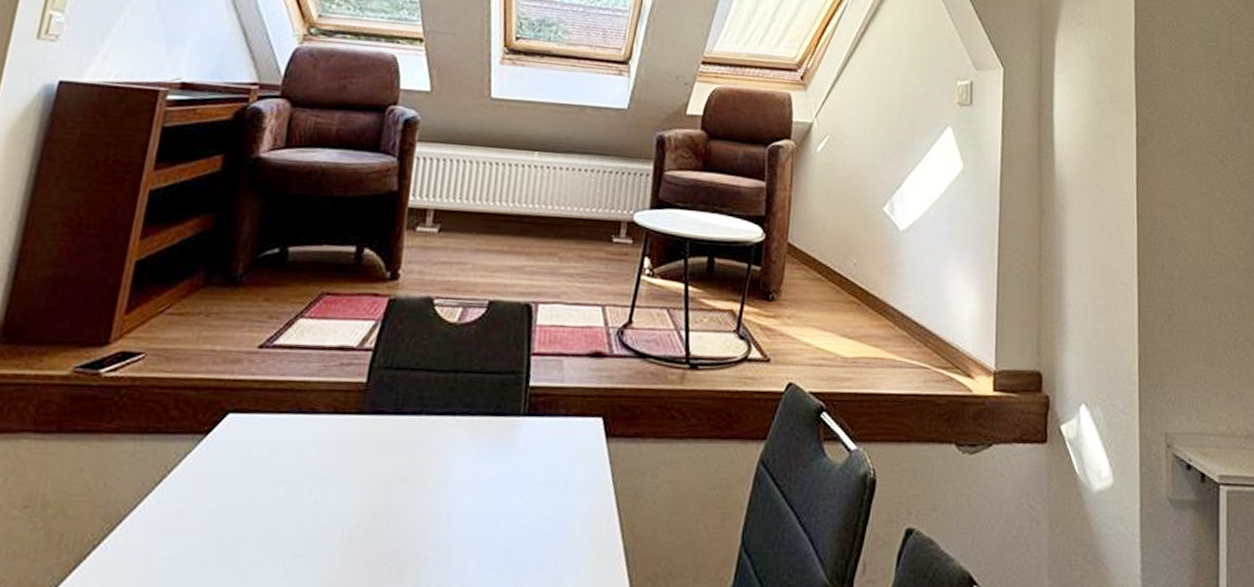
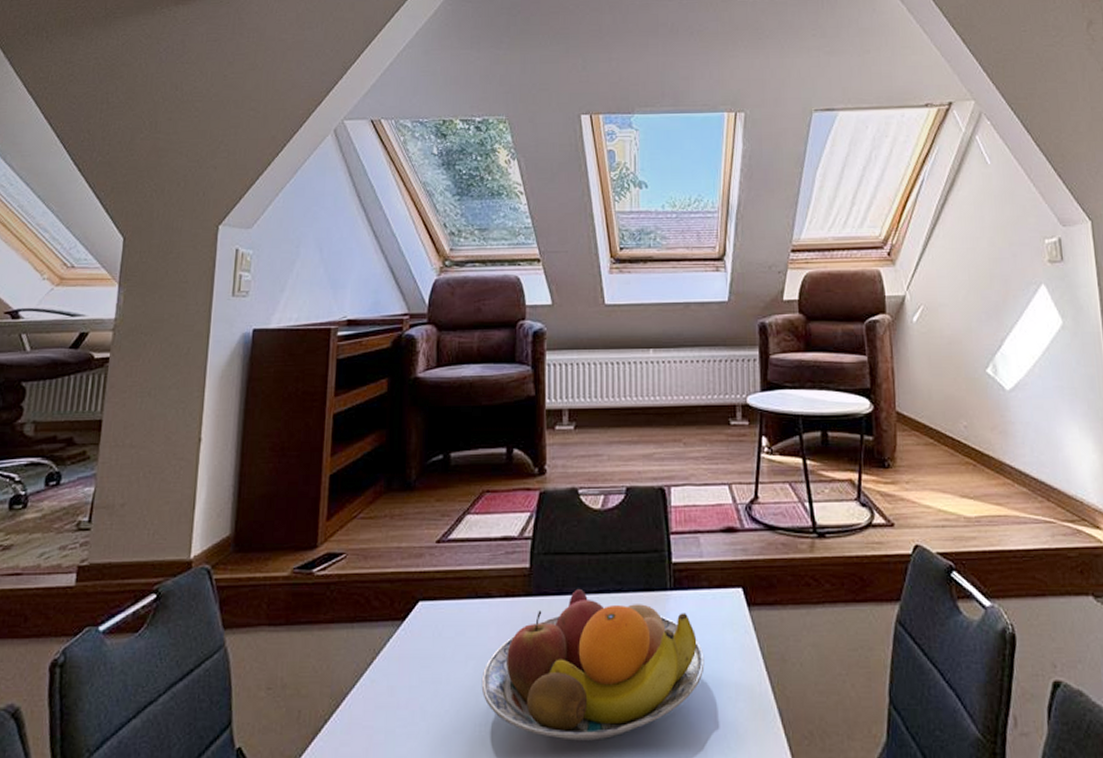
fruit bowl: none [291,408,552,577] -> present [481,588,705,741]

